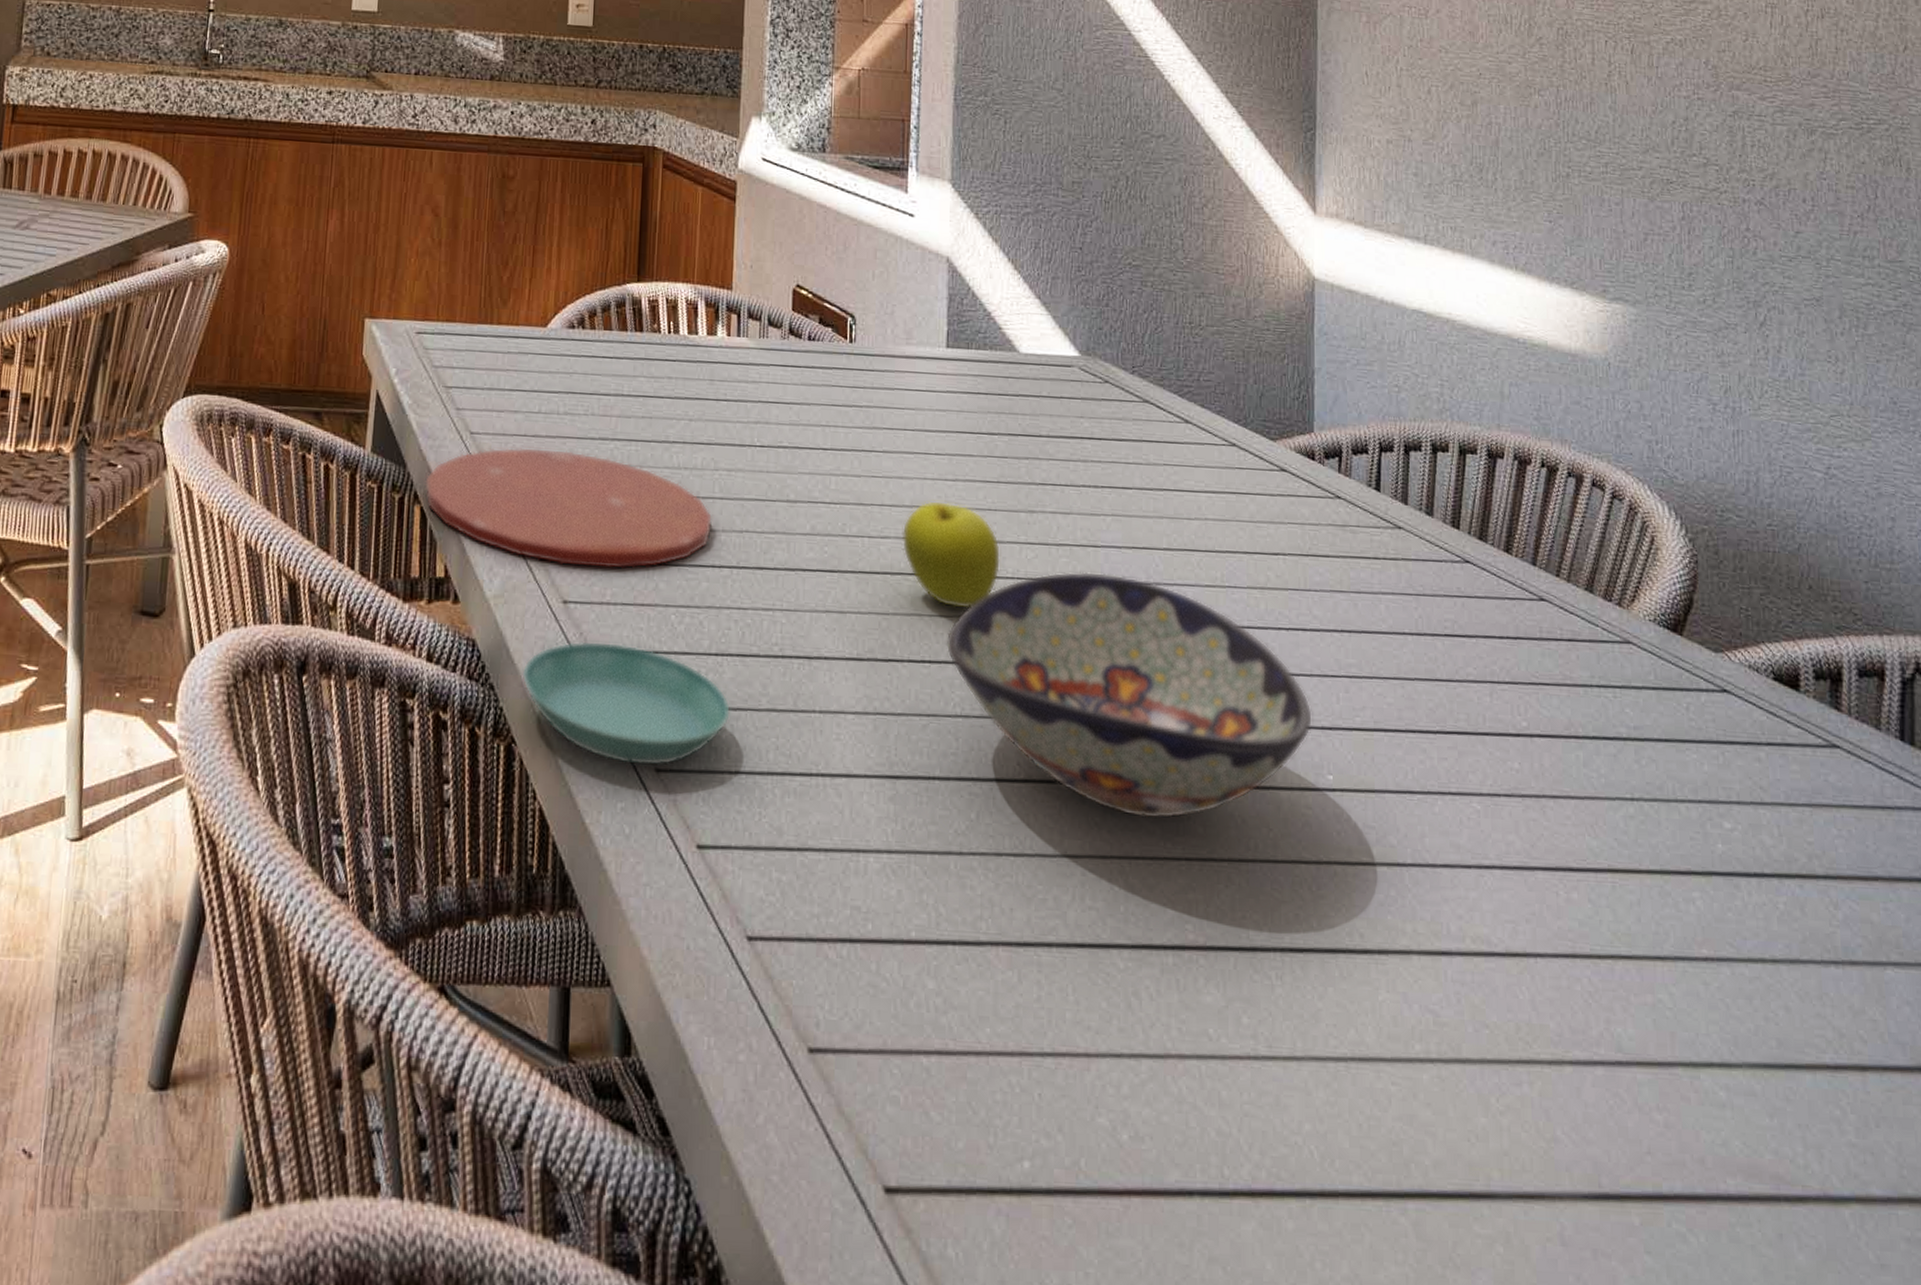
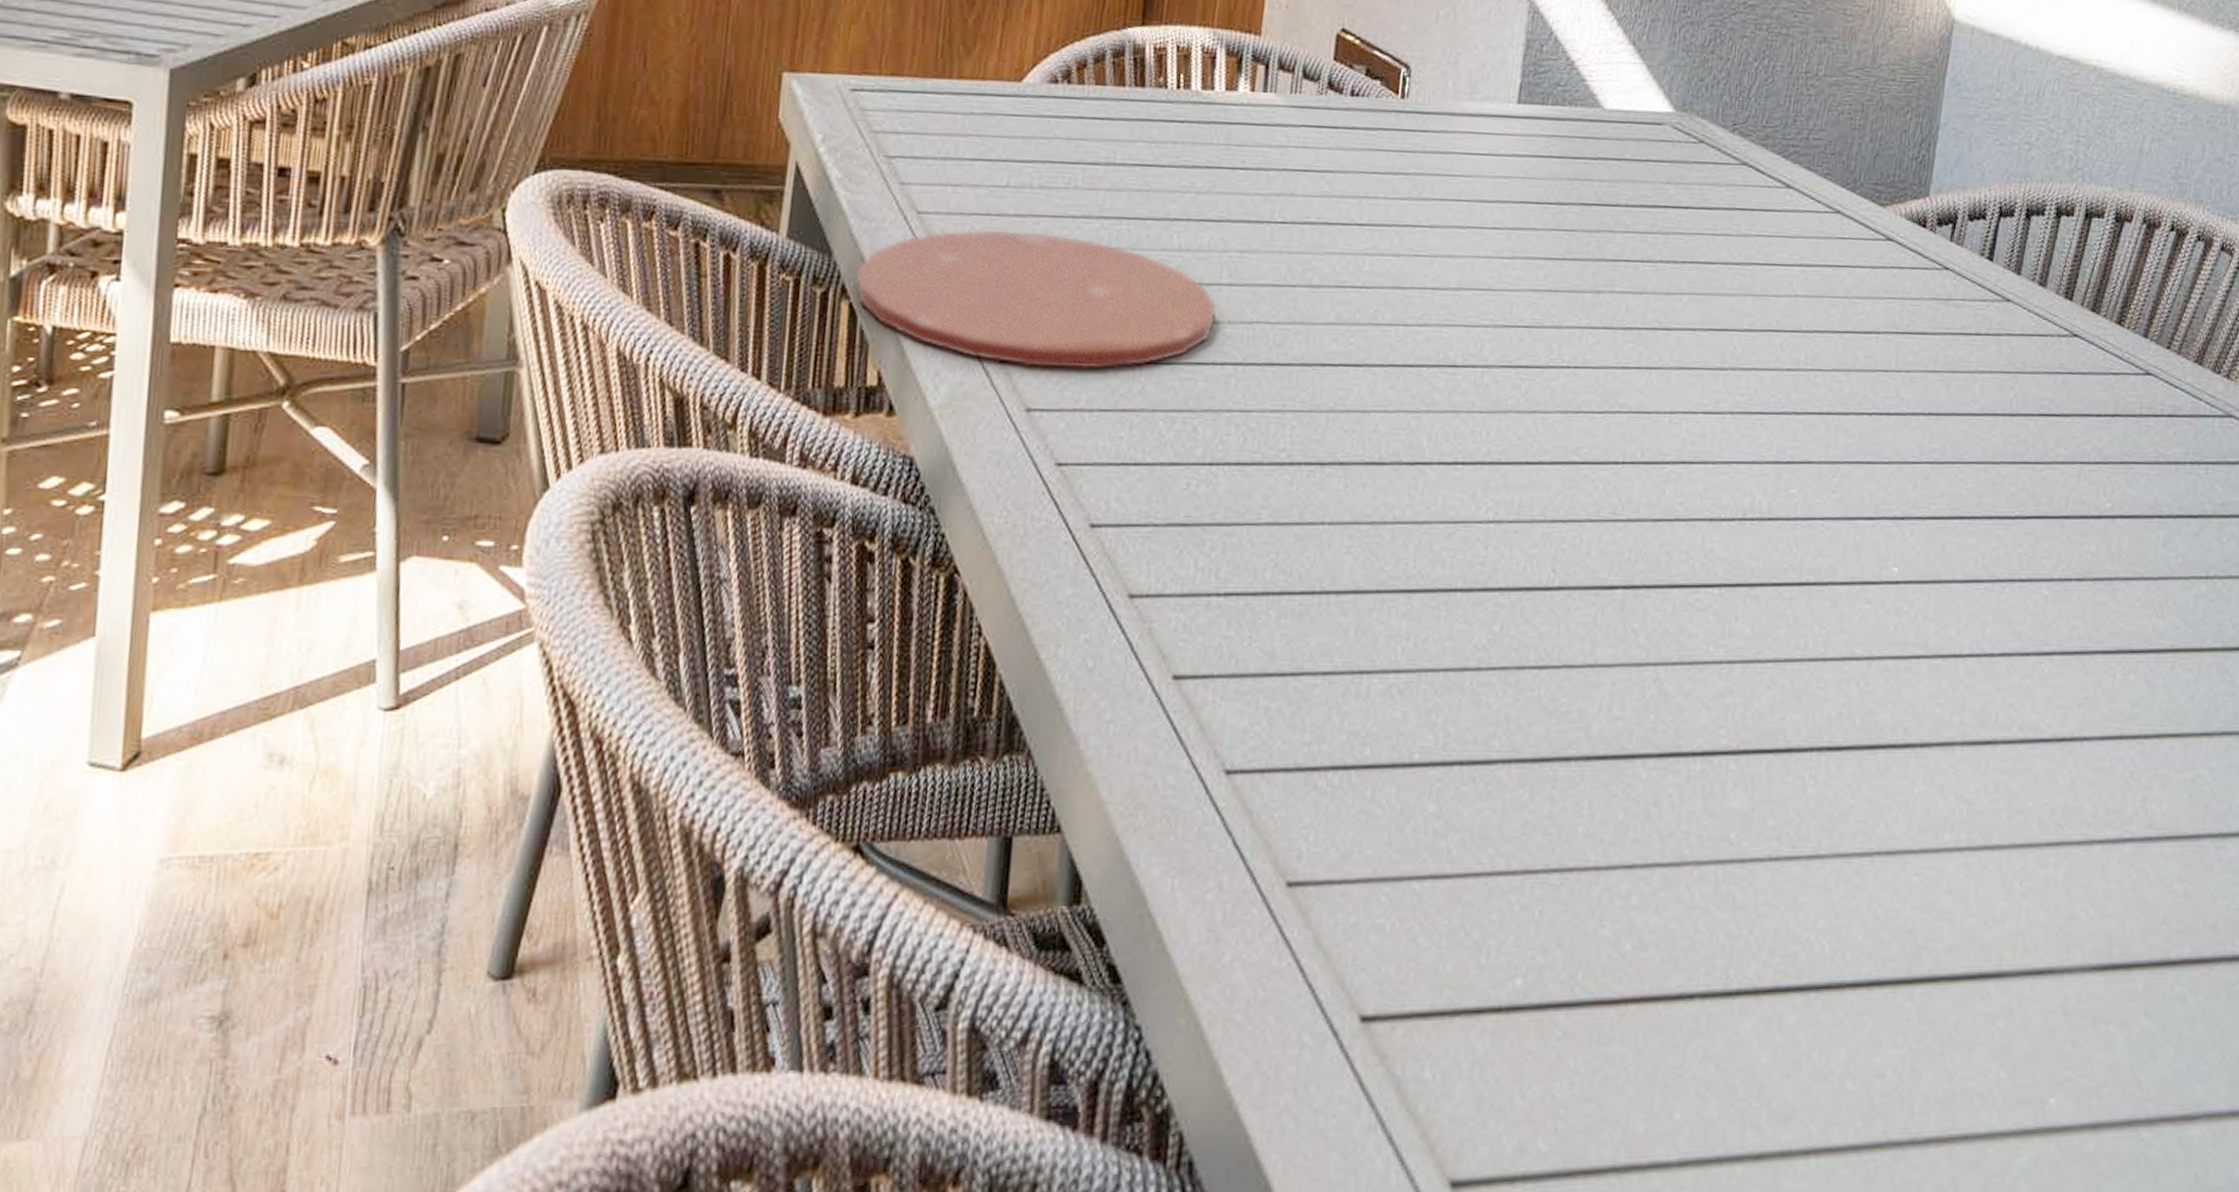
saucer: present [521,640,731,767] -> none [970,453,1225,592]
fruit: present [901,500,1001,610] -> none [1442,281,1558,404]
decorative bowl: present [946,571,1313,819] -> none [1483,358,1886,622]

